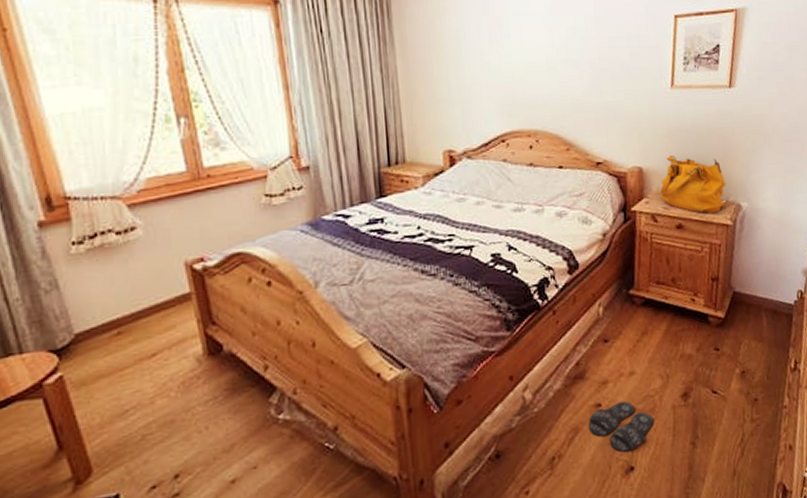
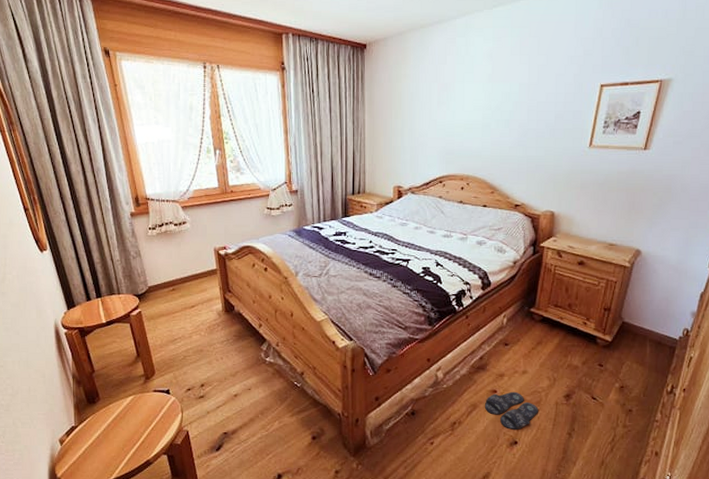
handbag: present [659,155,726,214] -> none [567,204,629,255]

